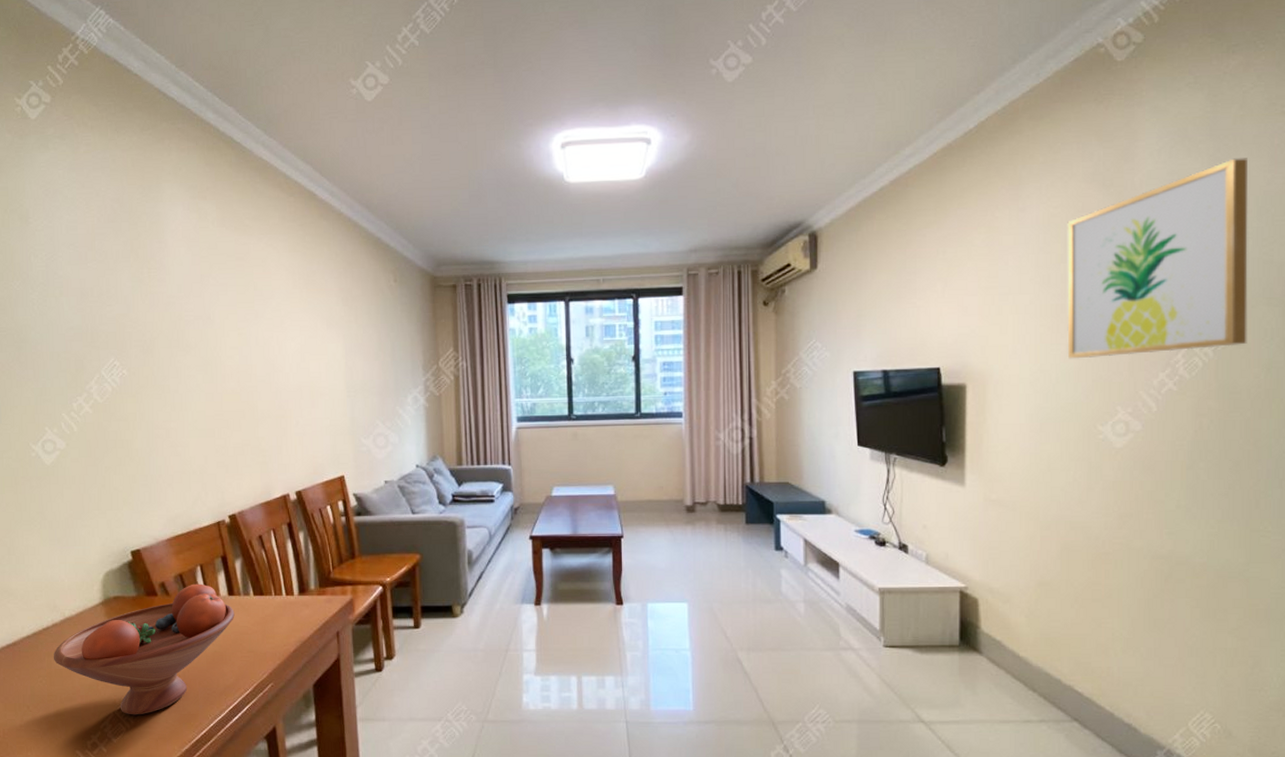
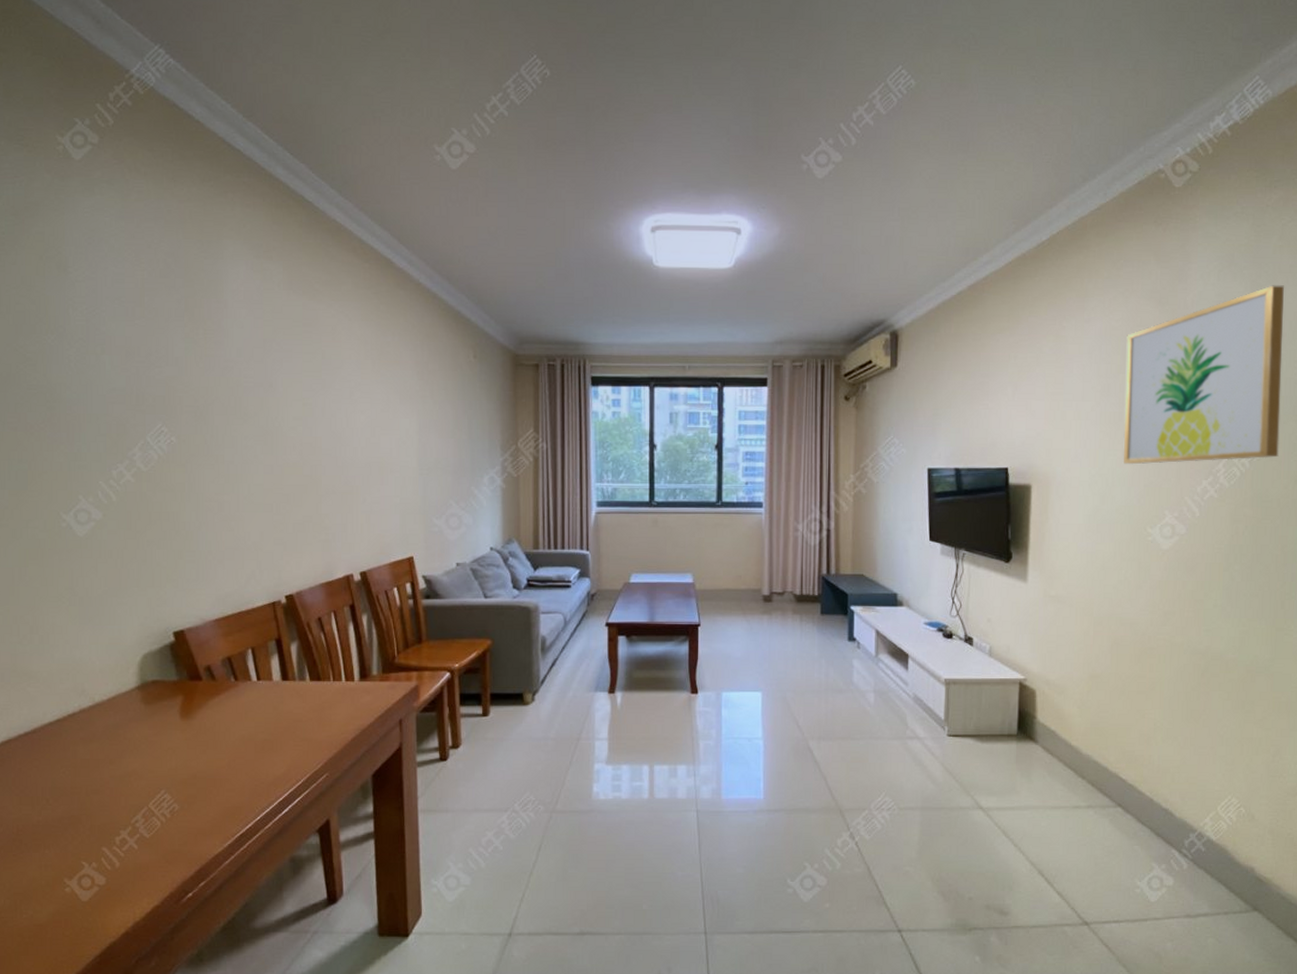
fruit bowl: present [53,583,235,715] -> none [79,667,288,809]

